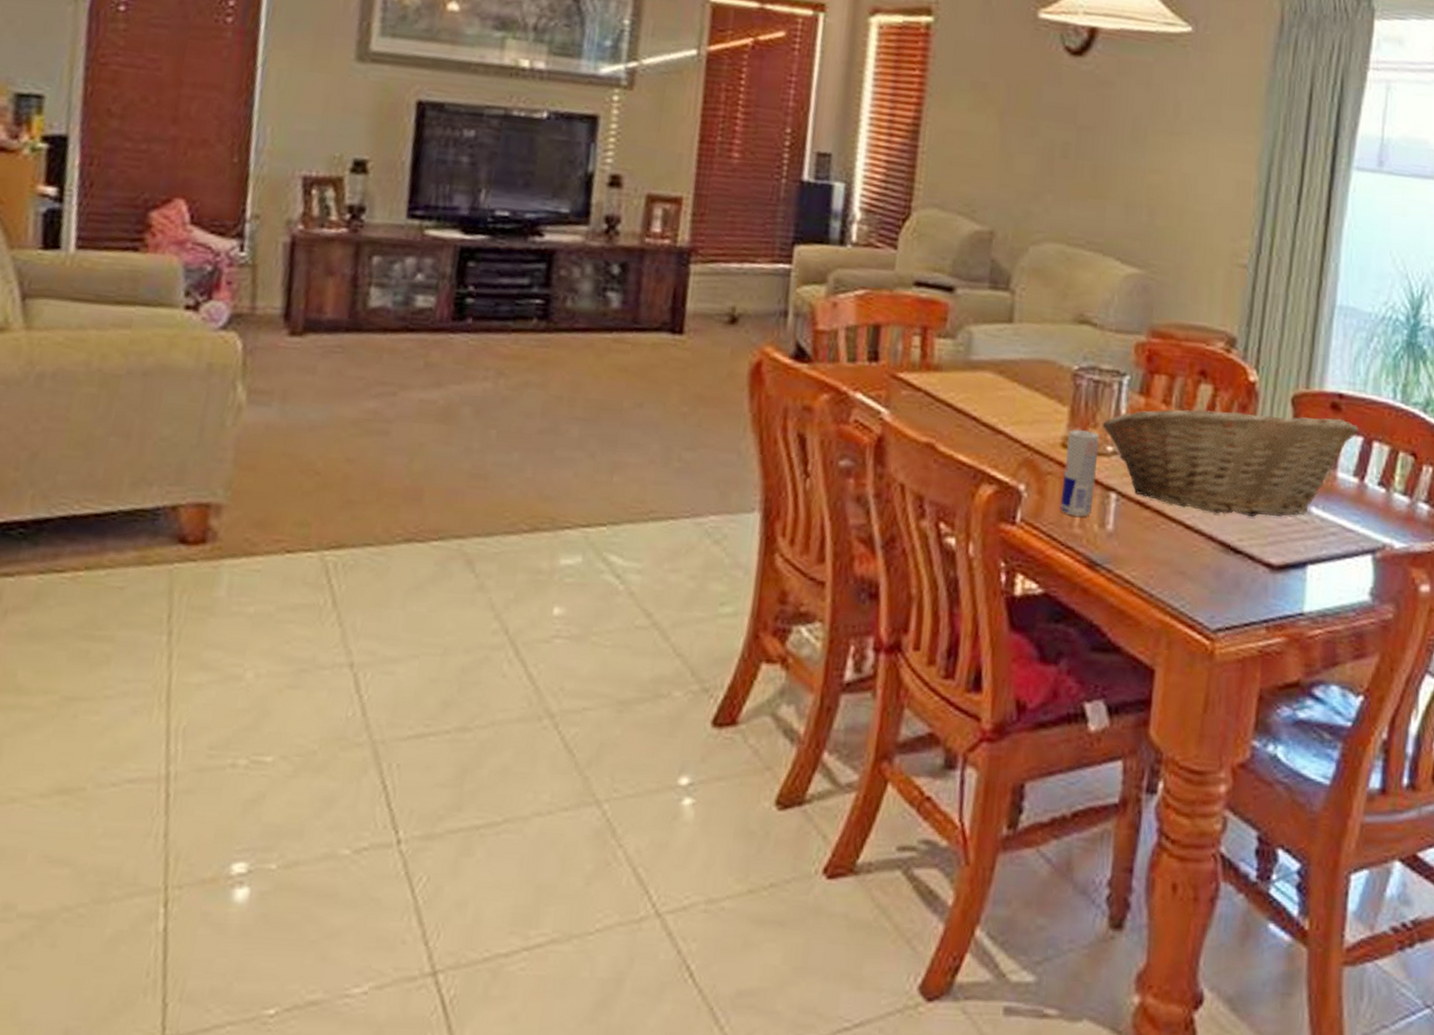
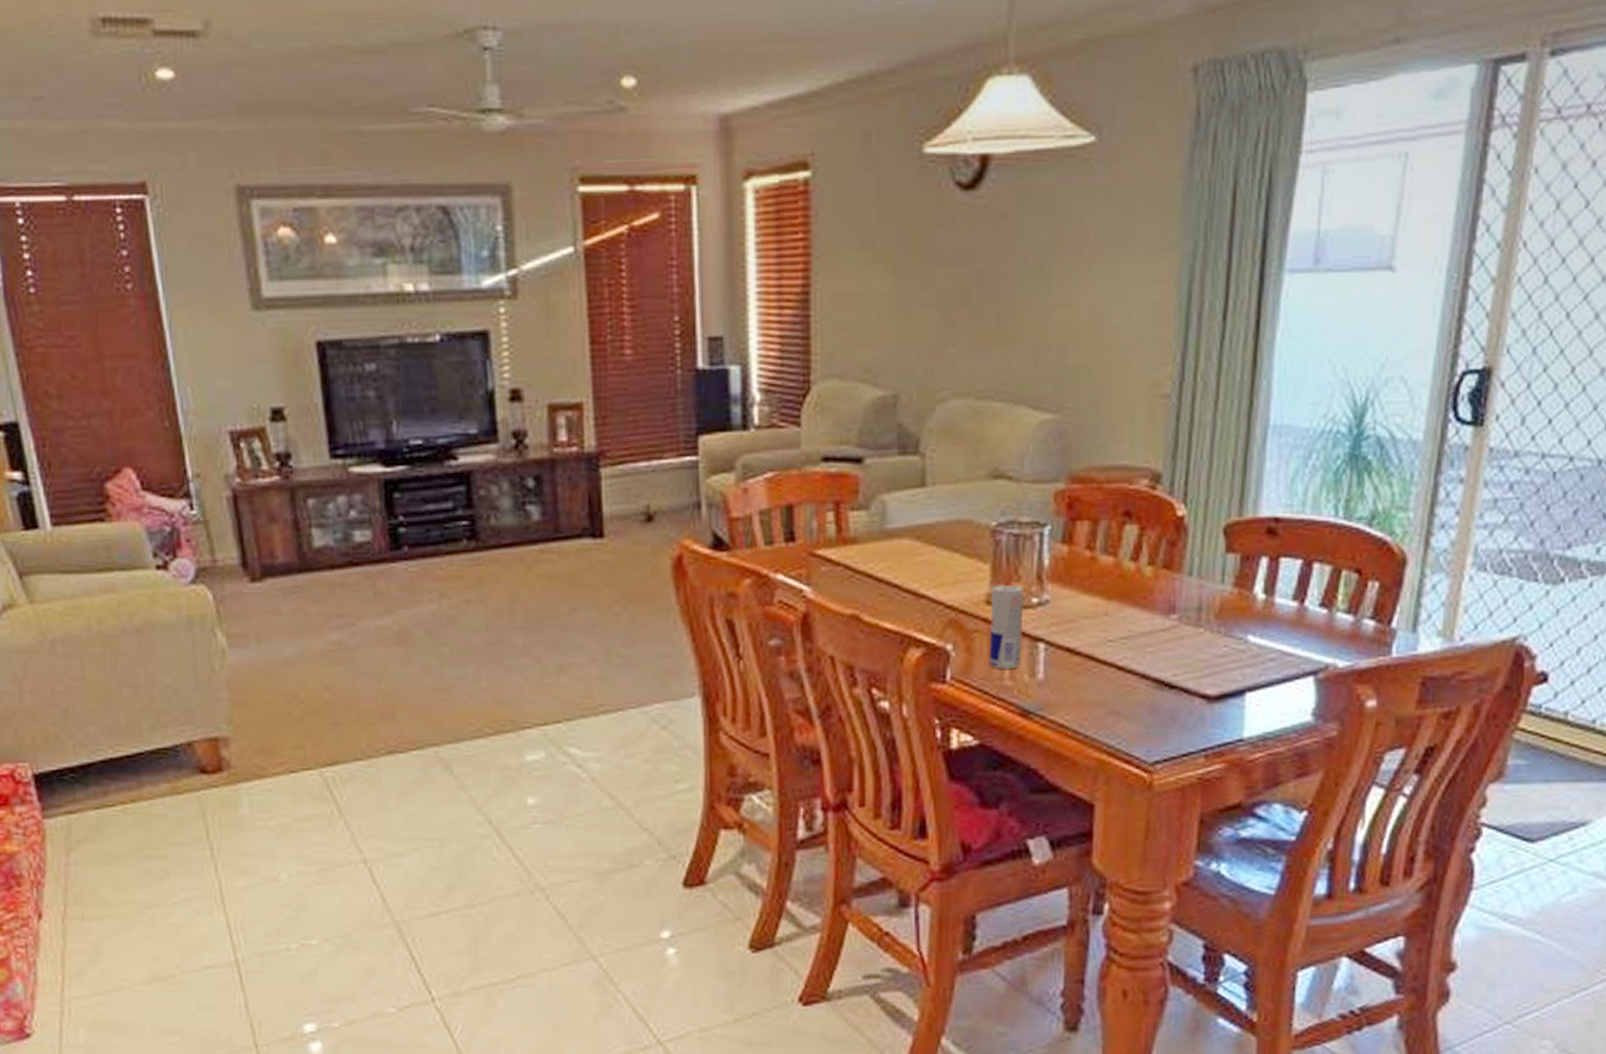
fruit basket: present [1102,402,1358,517] -> none [1025,542,1297,652]

